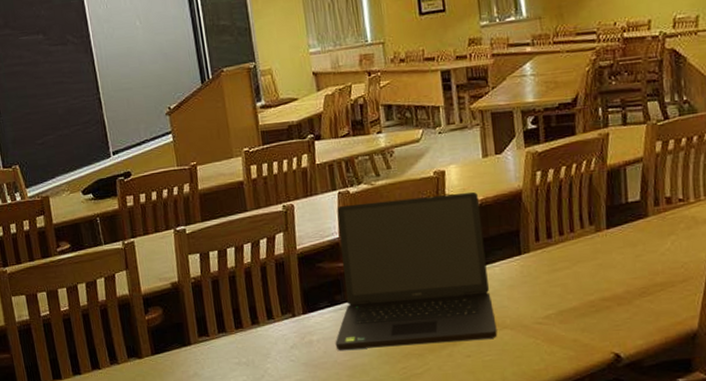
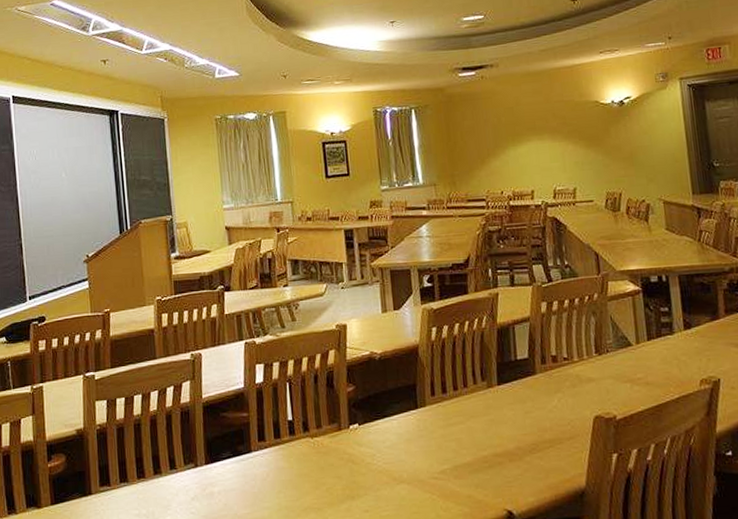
laptop: present [335,191,498,350] -> none [236,345,395,503]

